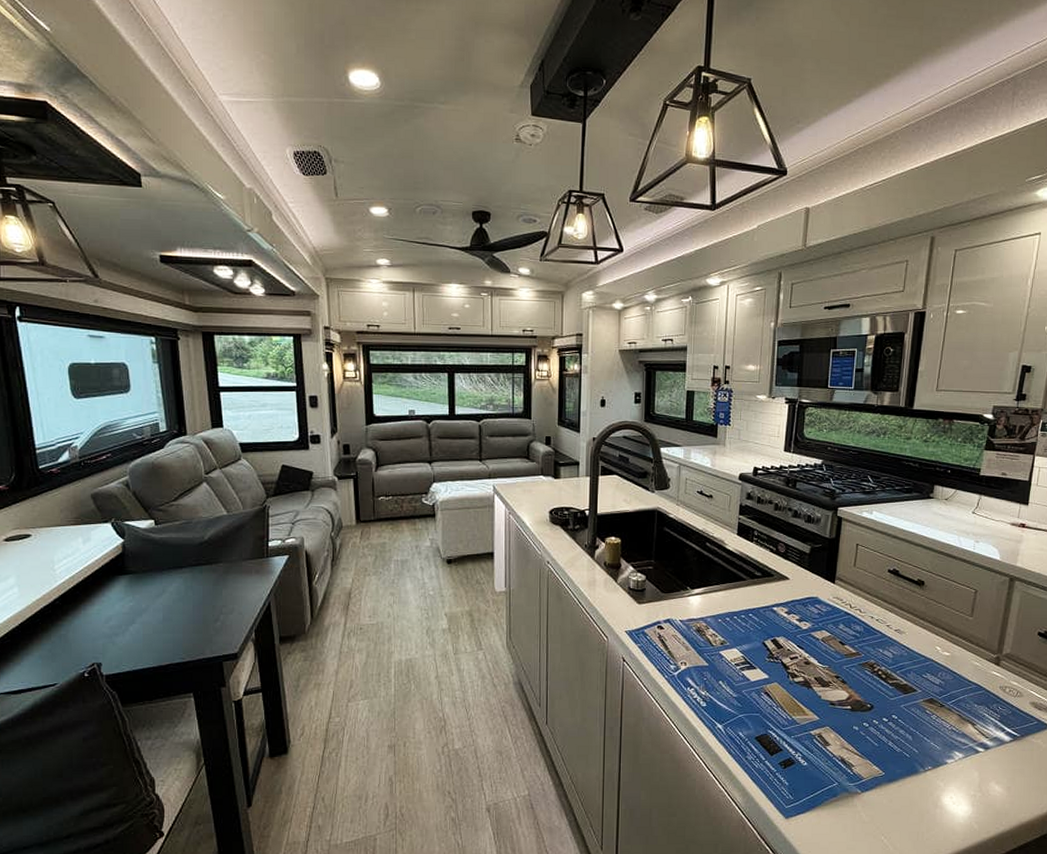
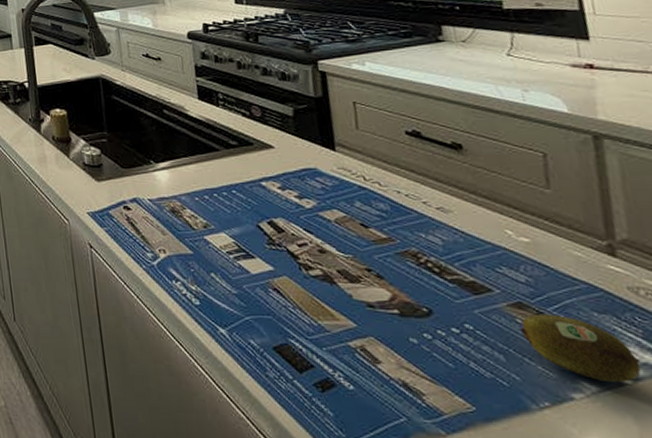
fruit: none [926,706,992,751] -> present [519,313,641,383]

